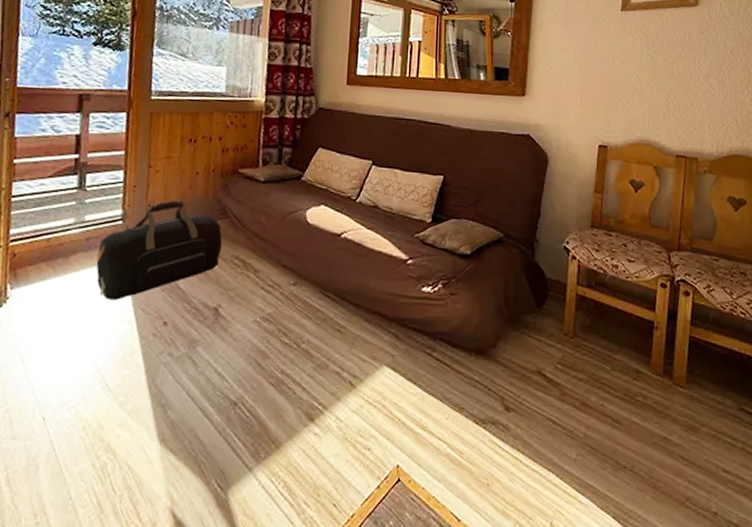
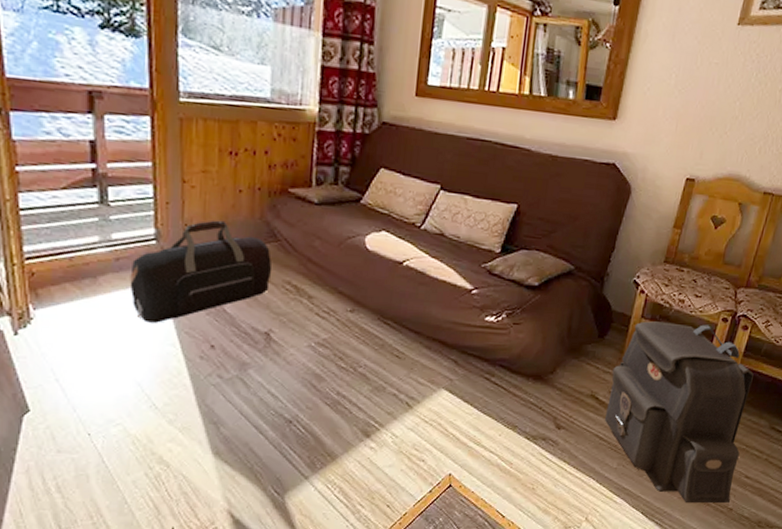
backpack: none [554,288,712,506] -> present [604,321,754,504]

